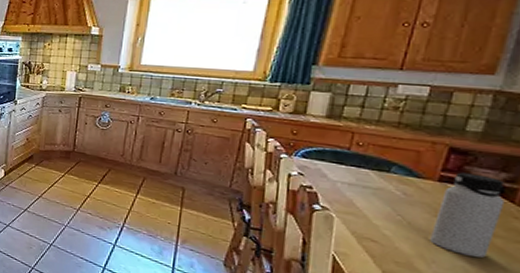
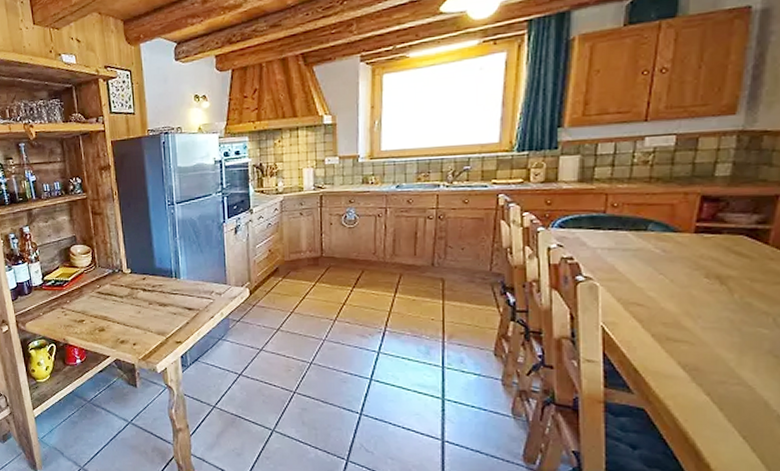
water bottle: present [430,172,505,258] -> none [694,220,760,305]

